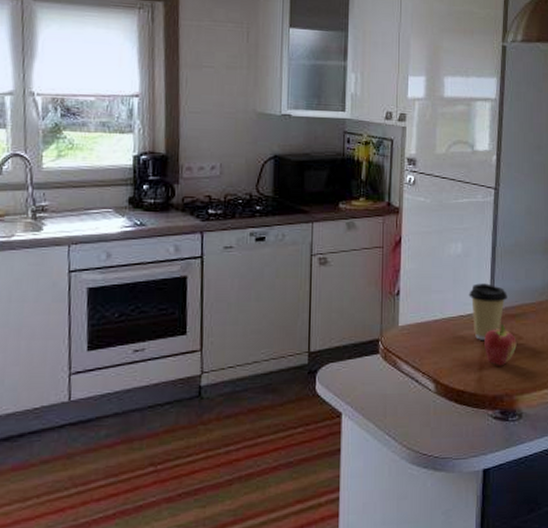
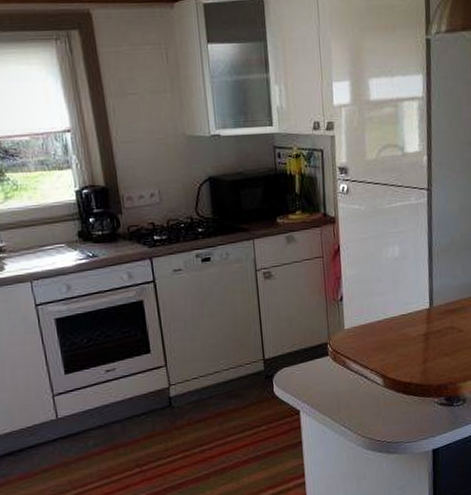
coffee cup: present [469,283,507,340] -> none [408,282,446,336]
fruit: present [484,322,517,366] -> none [426,317,458,358]

